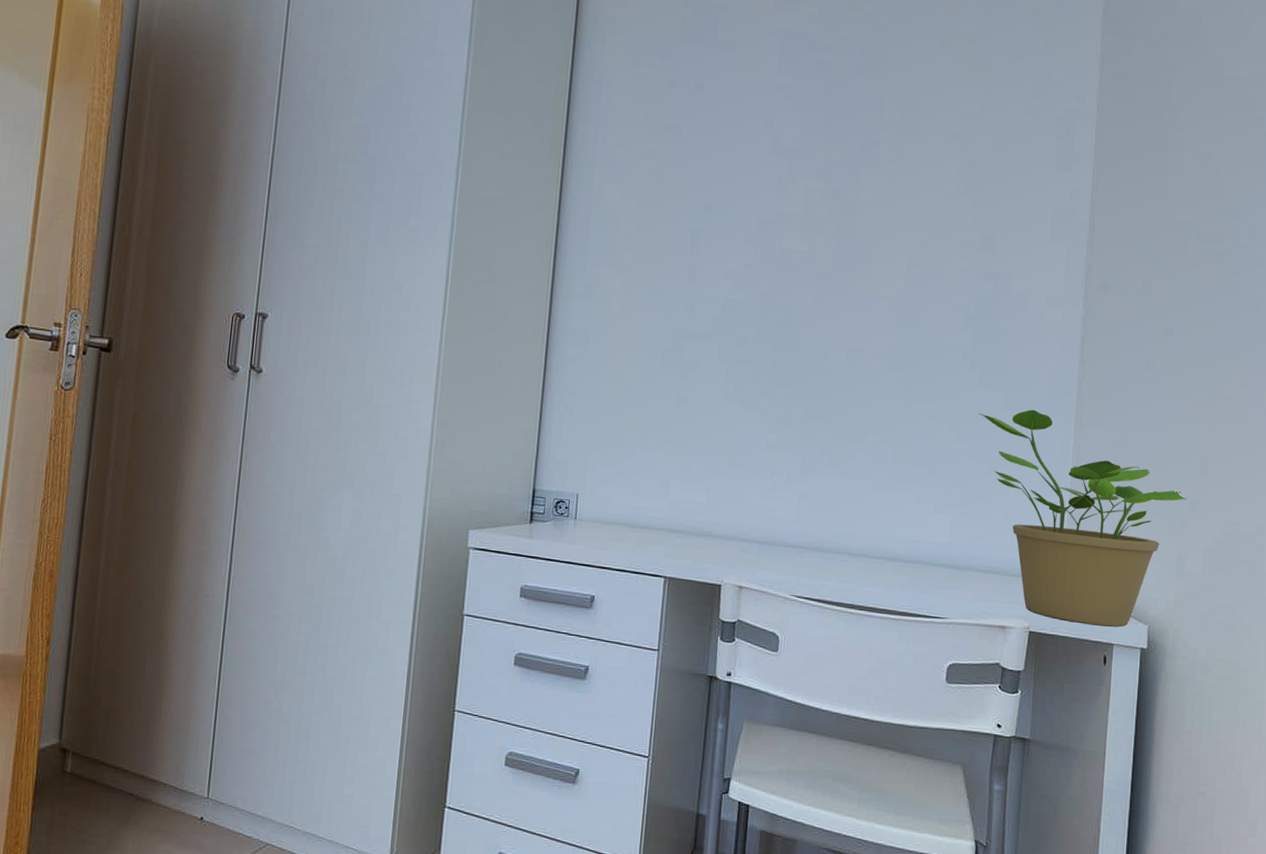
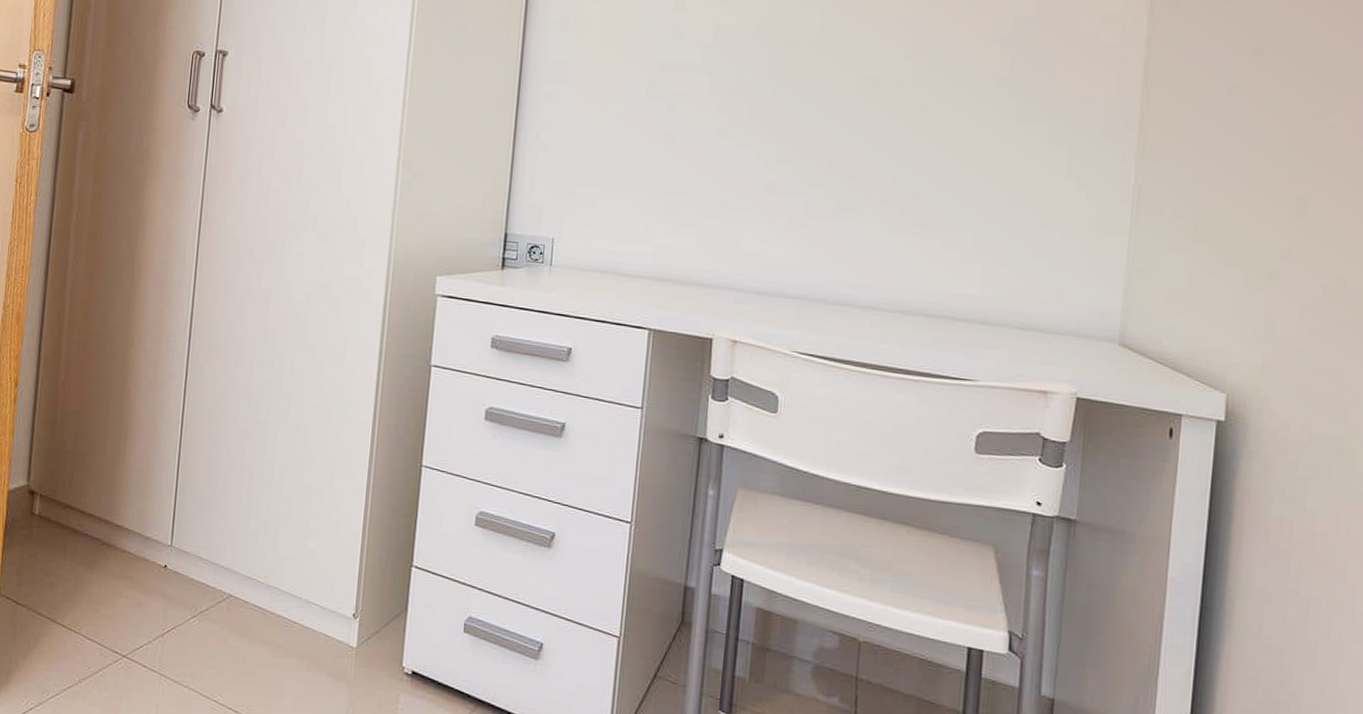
potted plant: present [978,410,1186,628] -> none [1016,144,1277,396]

